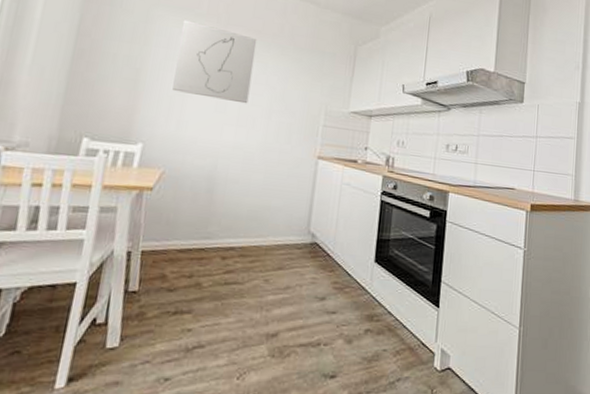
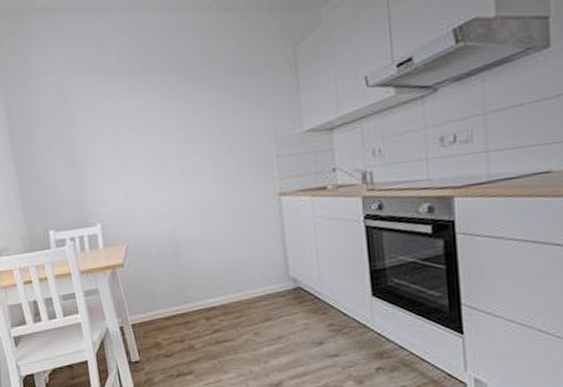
wall art: present [172,19,257,104] -> none [97,76,188,163]

